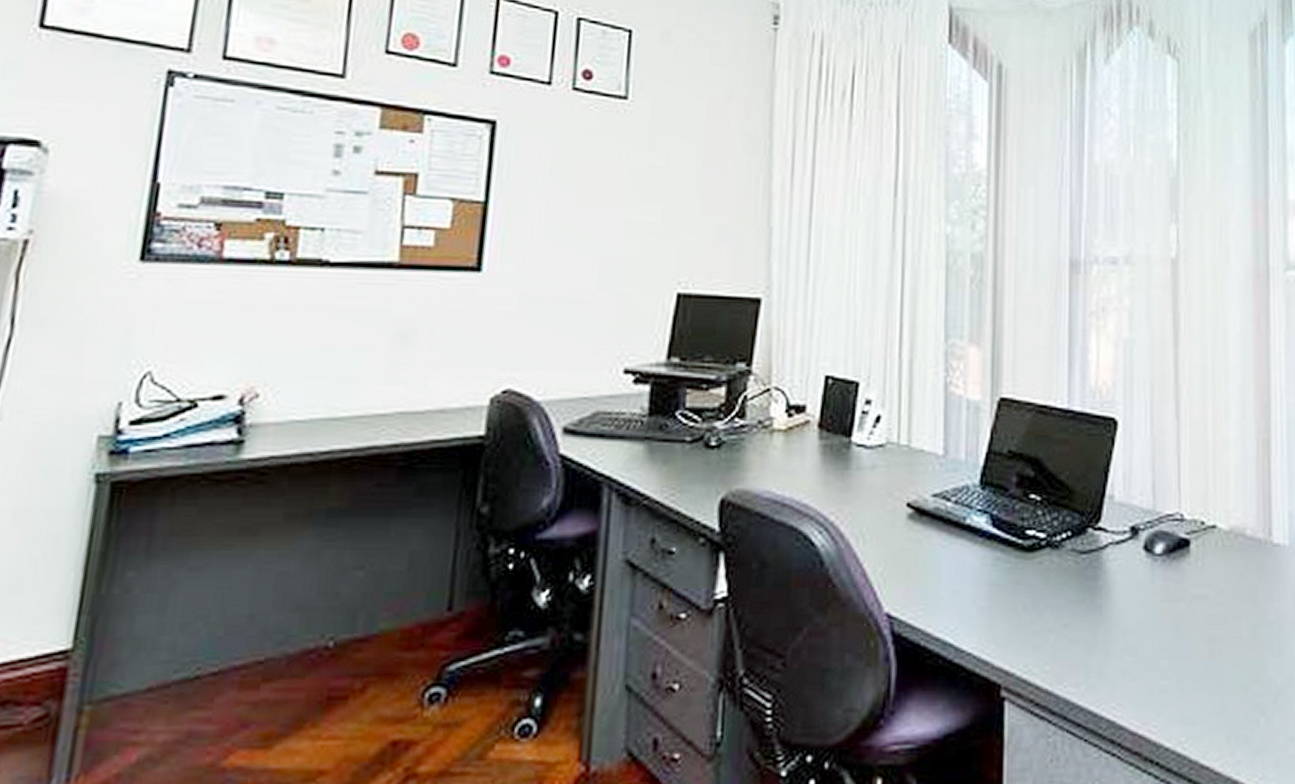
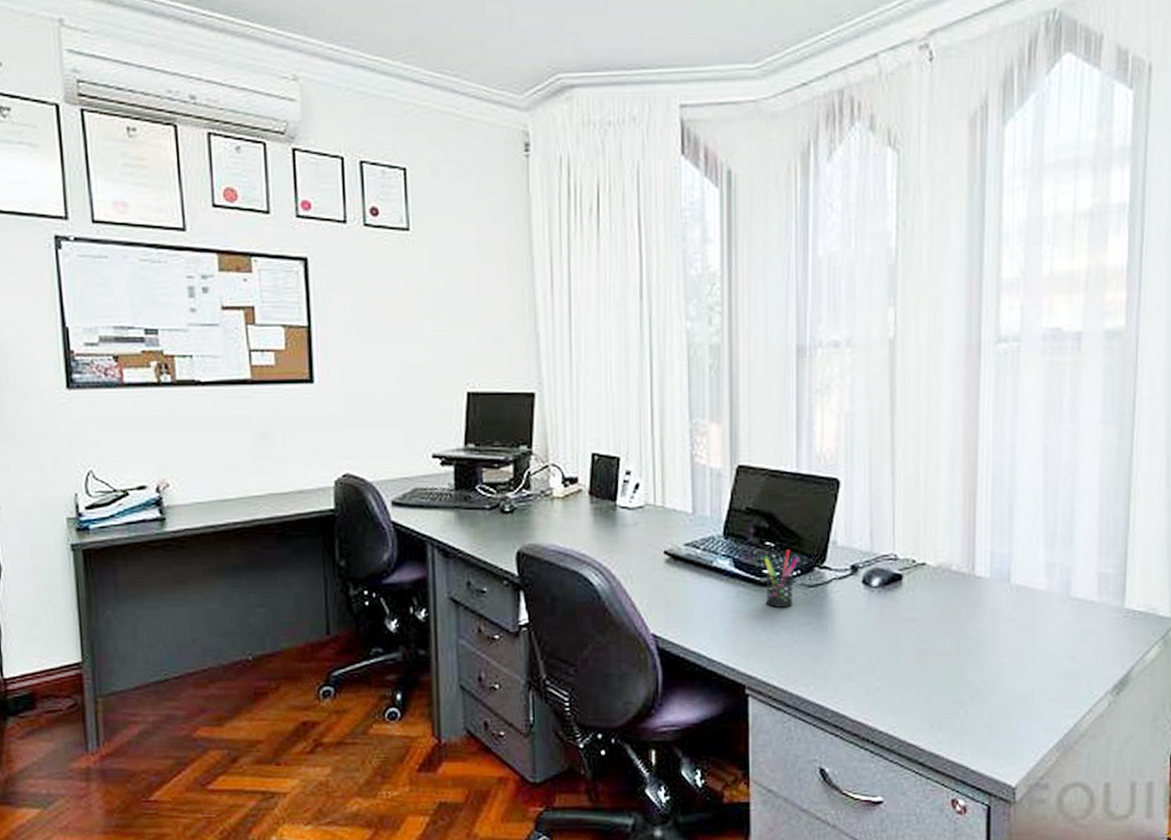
pen holder: none [1028,504,1071,579] -> present [764,549,801,607]

